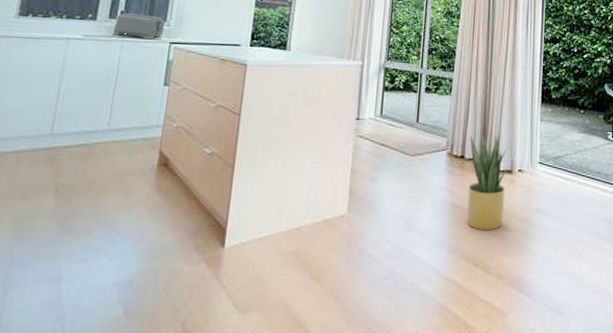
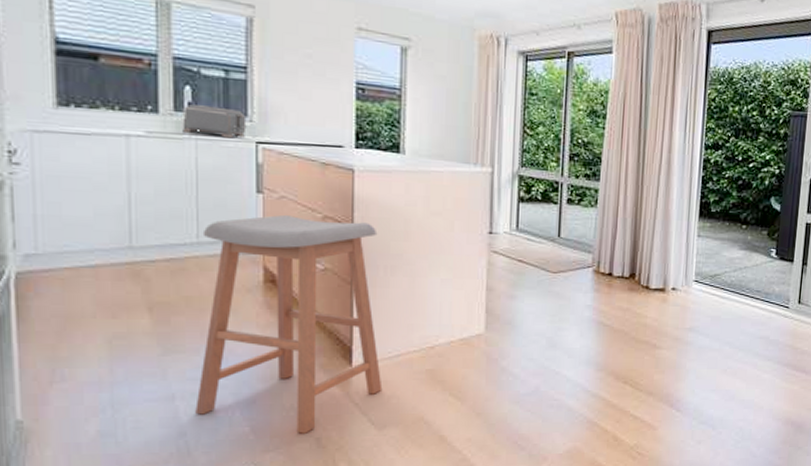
stool: none [77,104,261,317] -> present [195,214,383,434]
planter: present [466,132,512,231] -> none [615,249,665,349]

